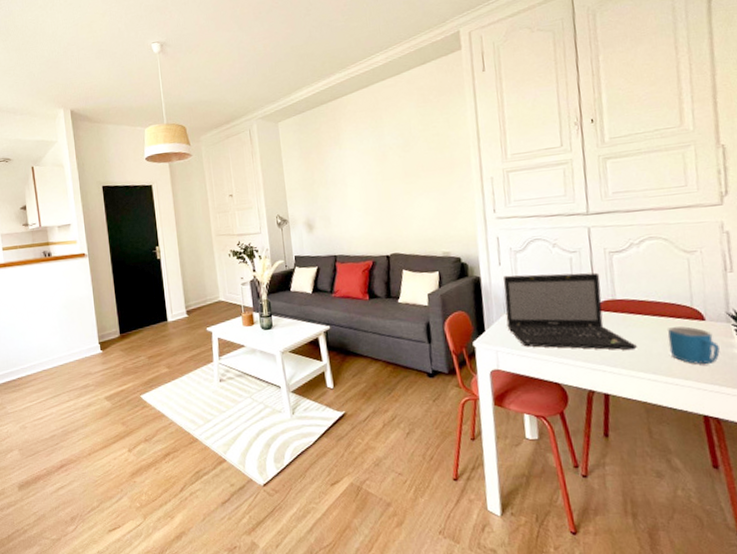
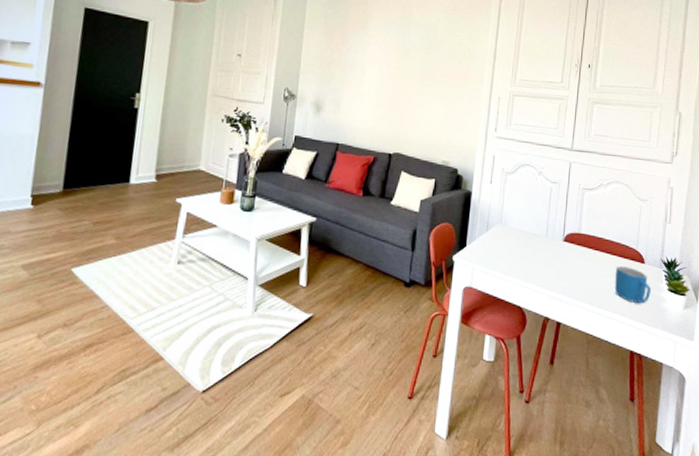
laptop: present [503,272,637,351] -> none [487,194,590,283]

